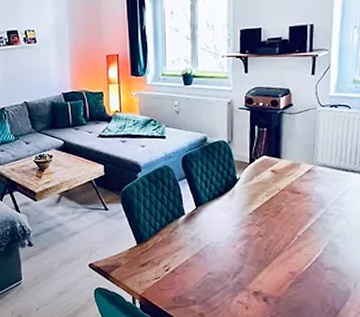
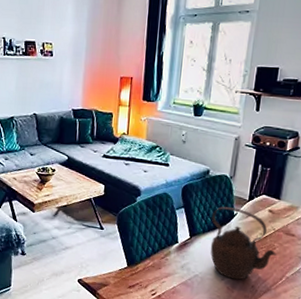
teapot: none [214,172,284,245] -> present [210,206,276,280]

